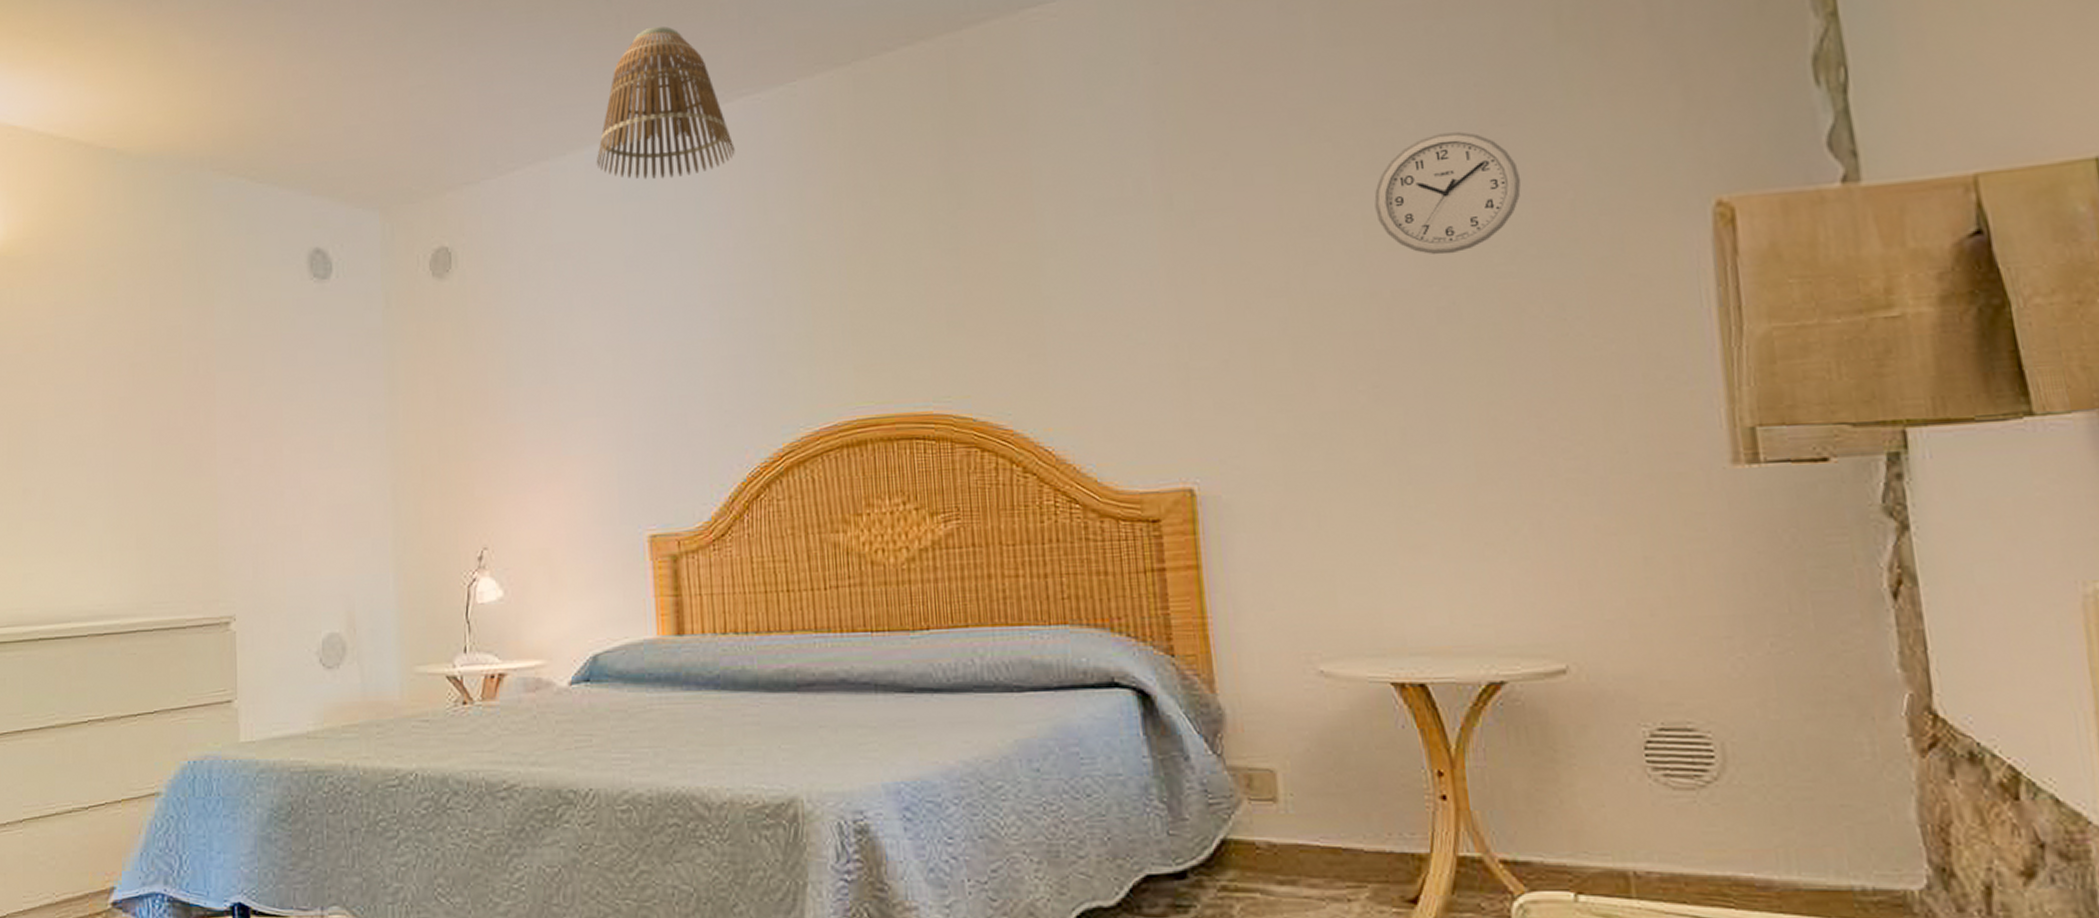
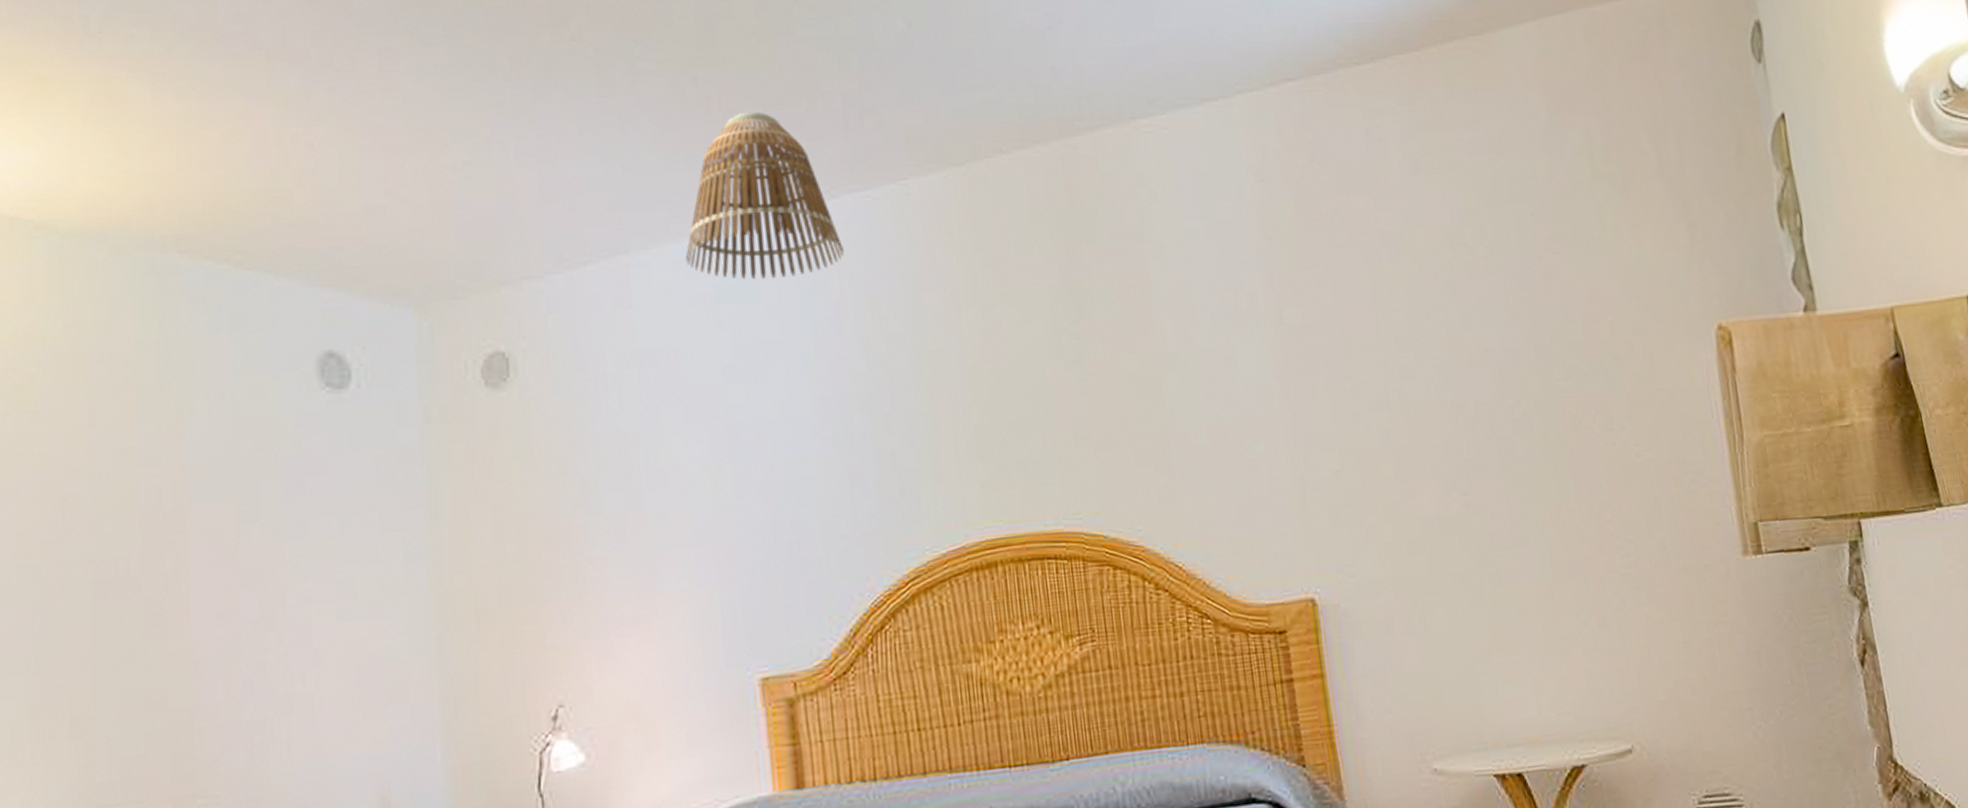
wall clock: present [1374,132,1521,255] -> none [1455,257,1572,370]

